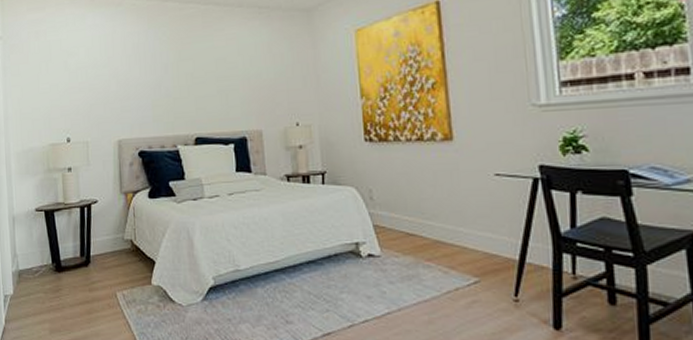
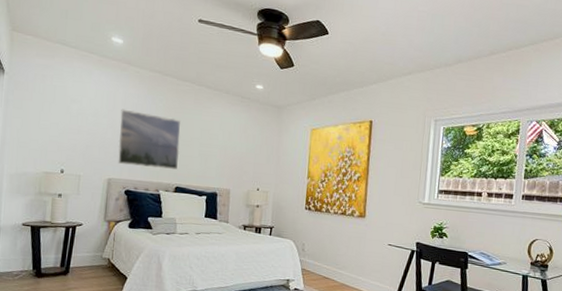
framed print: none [121,51,195,121] -> present [118,109,181,169]

